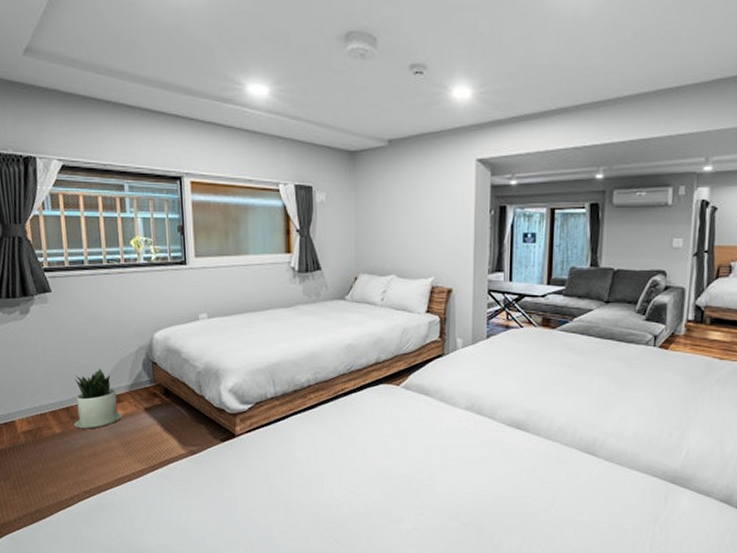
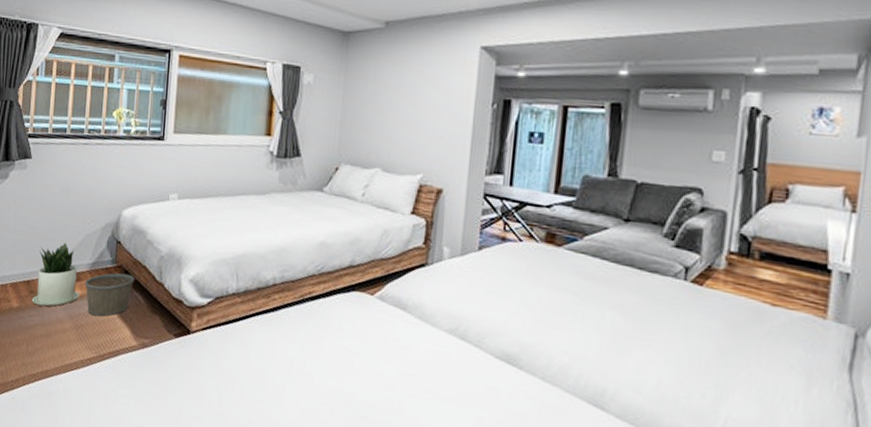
basket: none [125,390,176,432] -> present [84,273,135,317]

